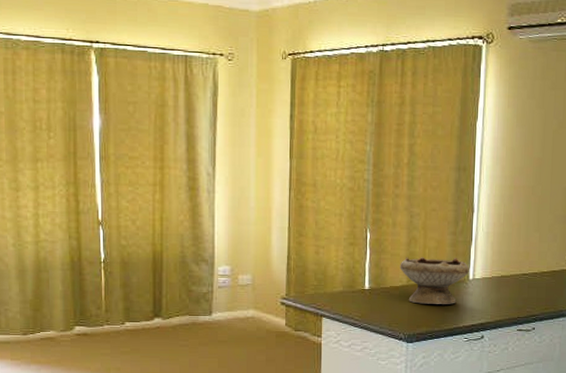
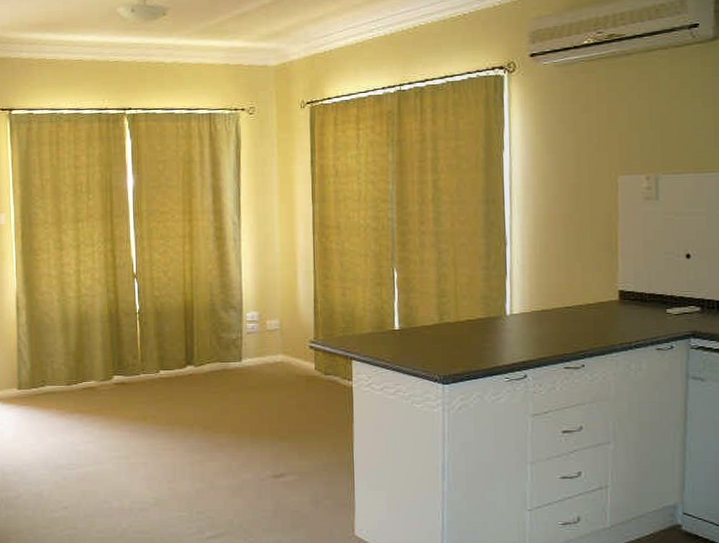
bowl: present [400,256,469,304] -> none [430,293,506,343]

